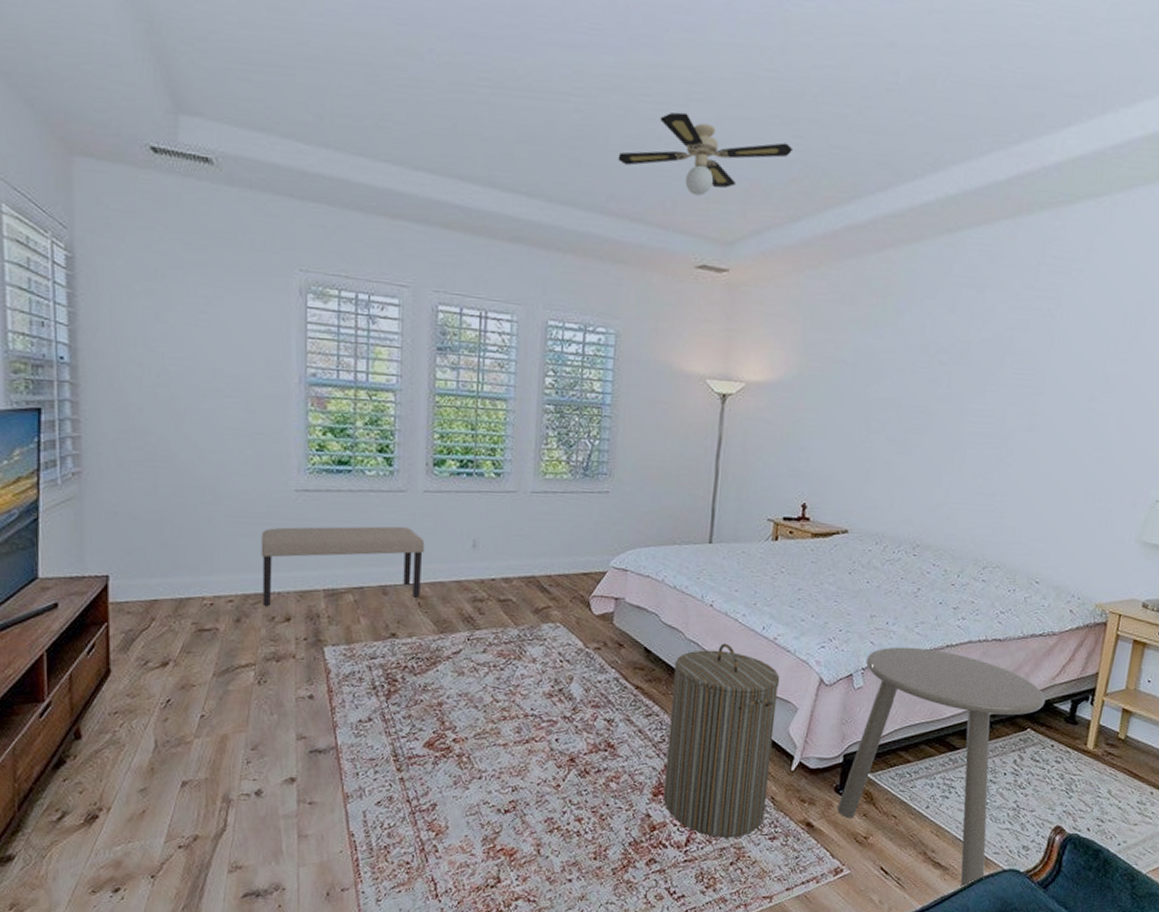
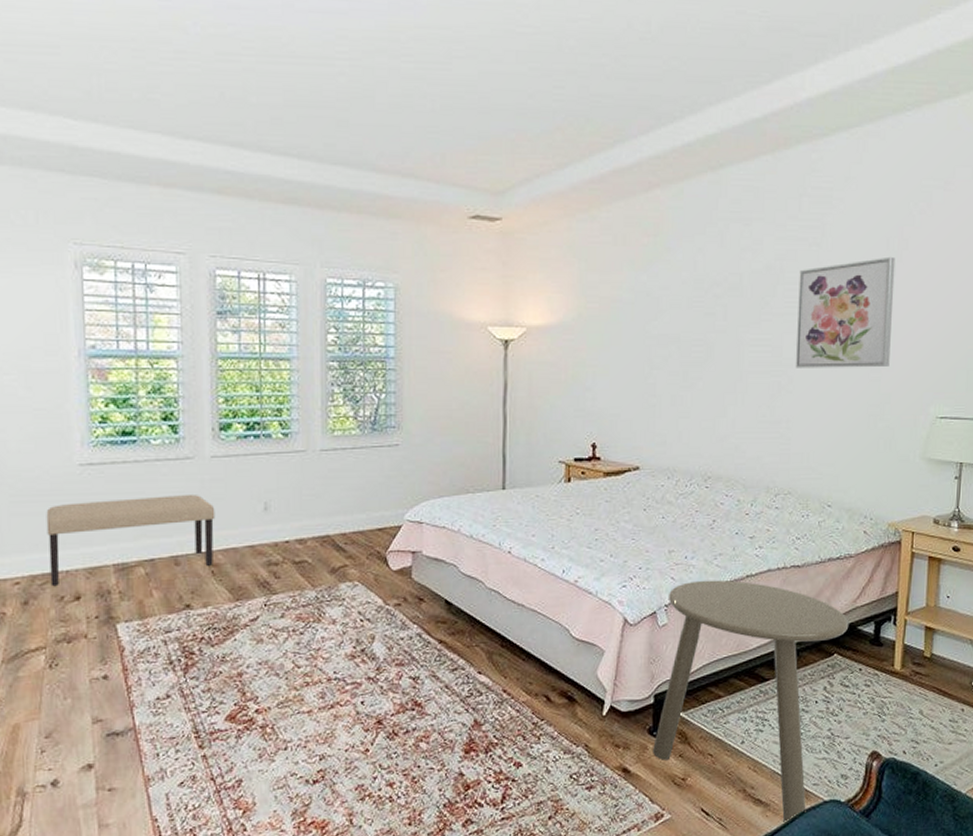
ceiling fan: present [618,112,794,196] -> none [385,70,556,148]
laundry hamper: present [663,643,780,838] -> none [475,590,584,792]
wall art: none [1016,333,1132,447] -> present [795,256,896,368]

